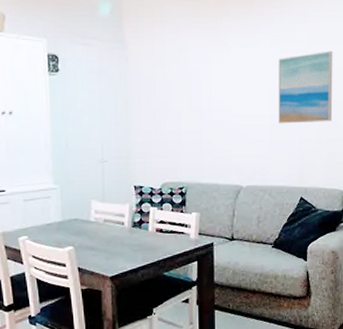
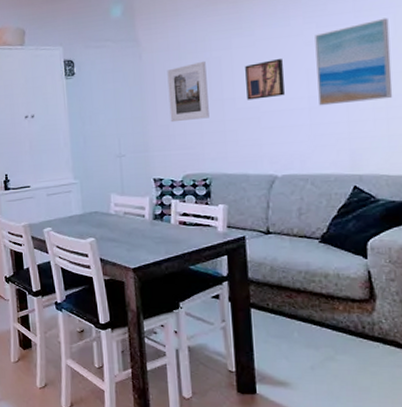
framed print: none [151,71,188,130] -> present [167,61,209,123]
wall art: none [221,77,252,114] -> present [245,59,285,100]

